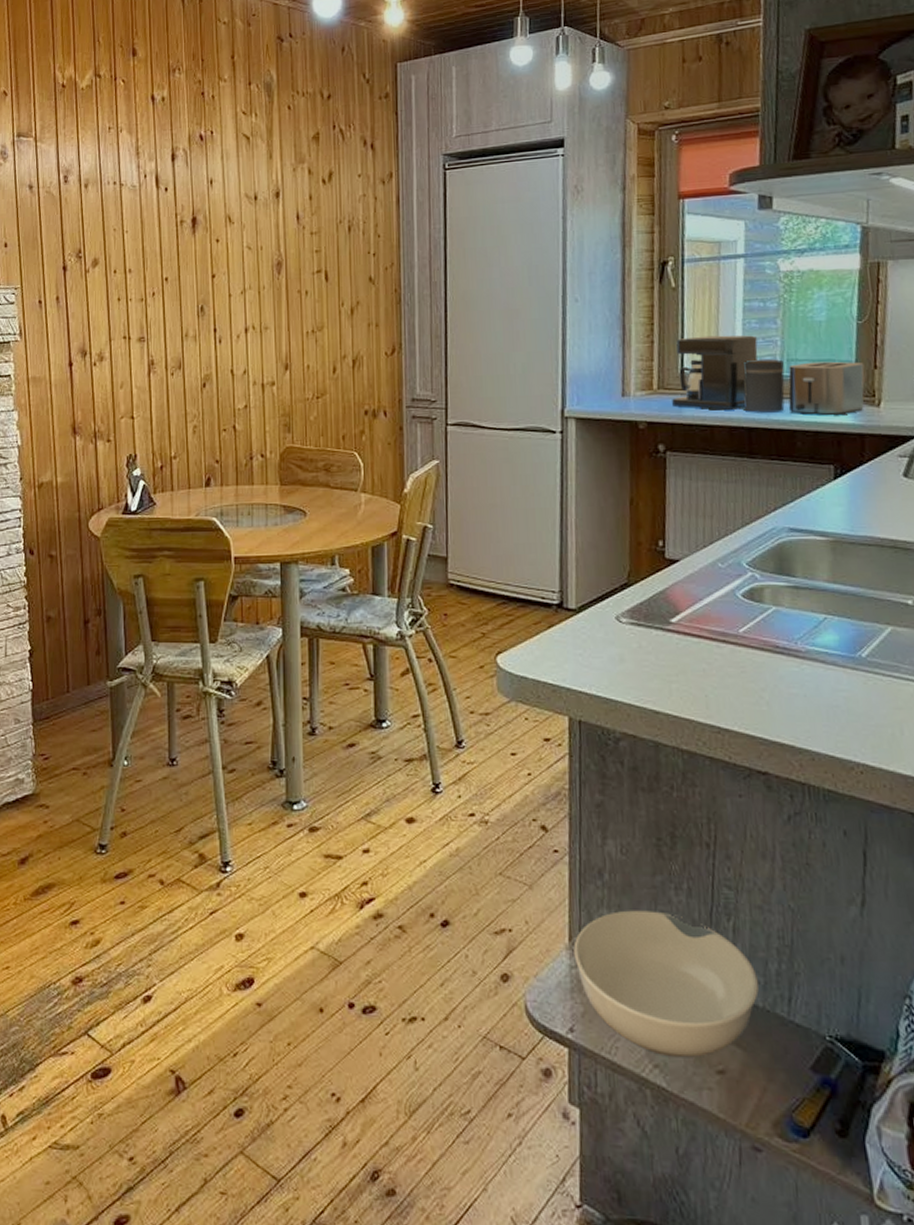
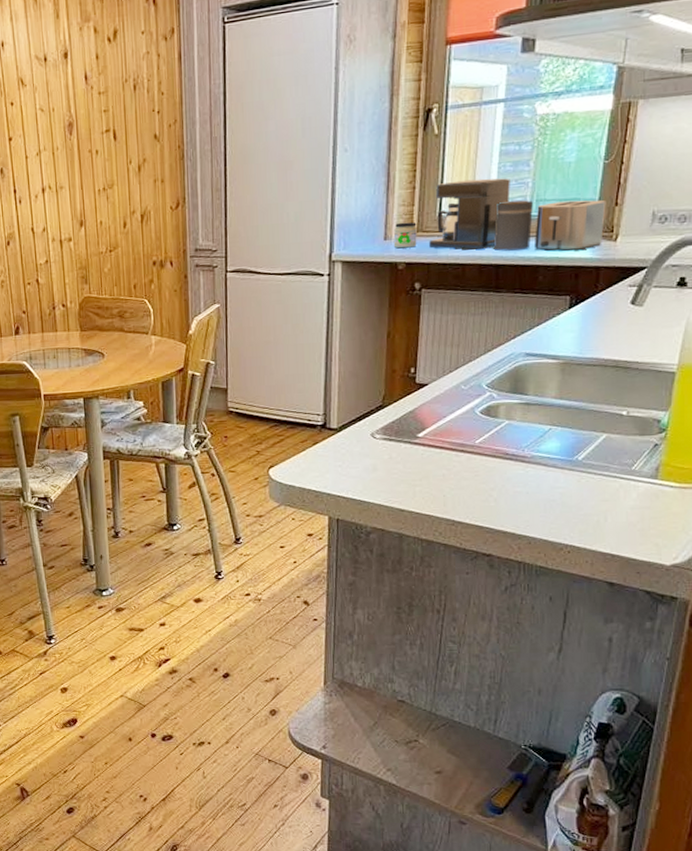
bowl: present [573,910,760,1058] -> none [327,661,473,764]
jar: none [632,378,659,406] -> present [393,221,417,249]

